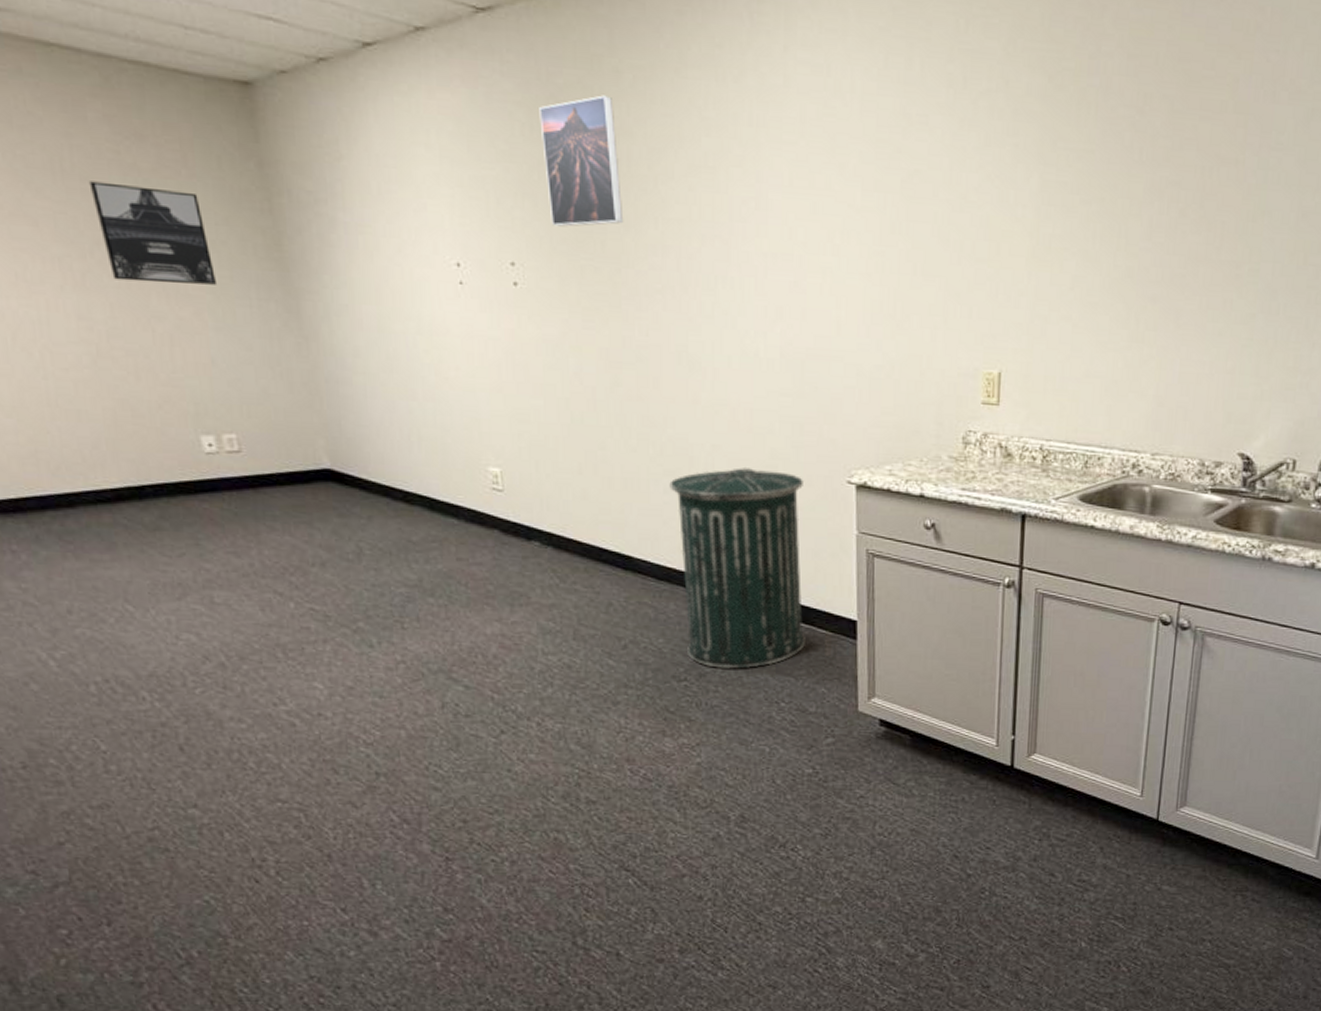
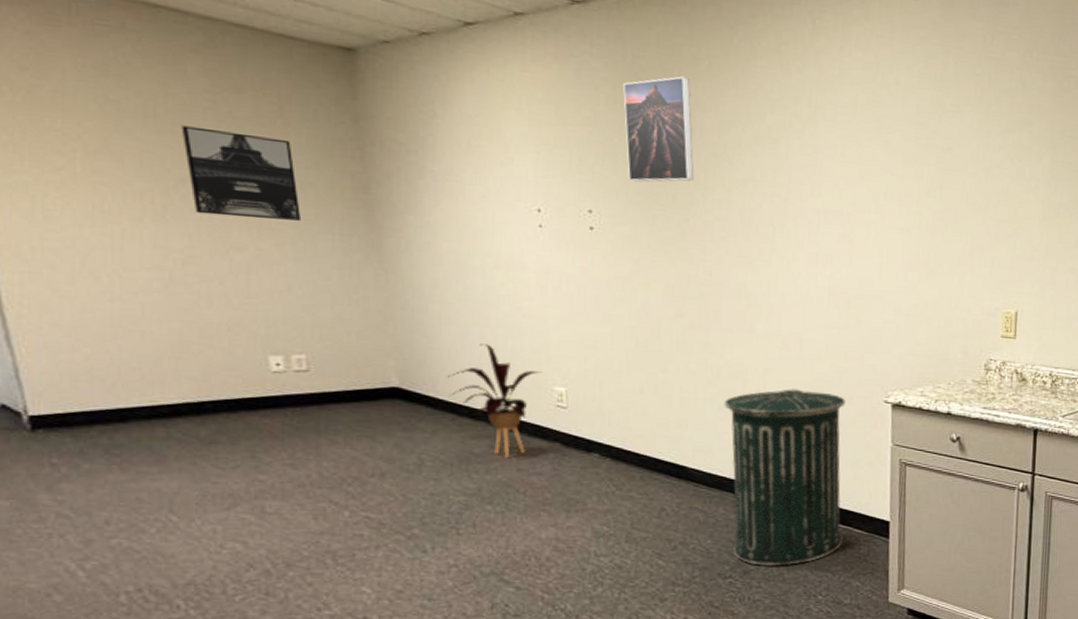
house plant: none [379,419,475,547] -> present [448,343,542,459]

